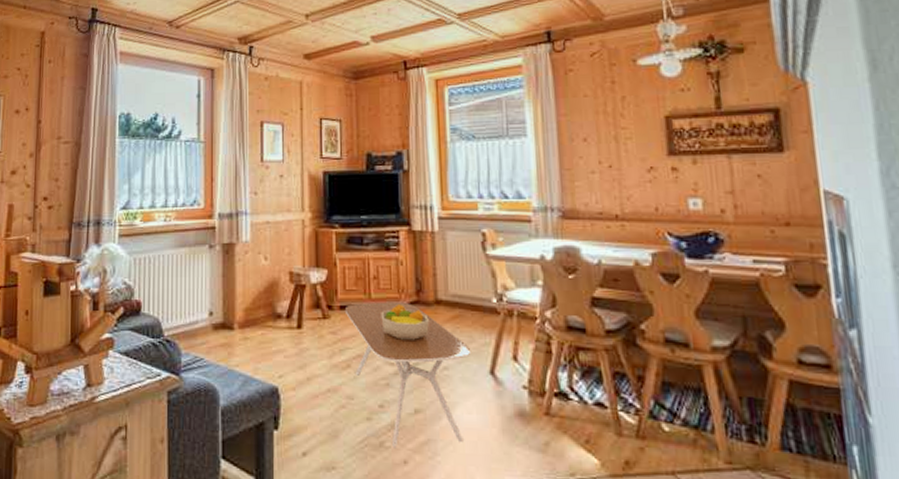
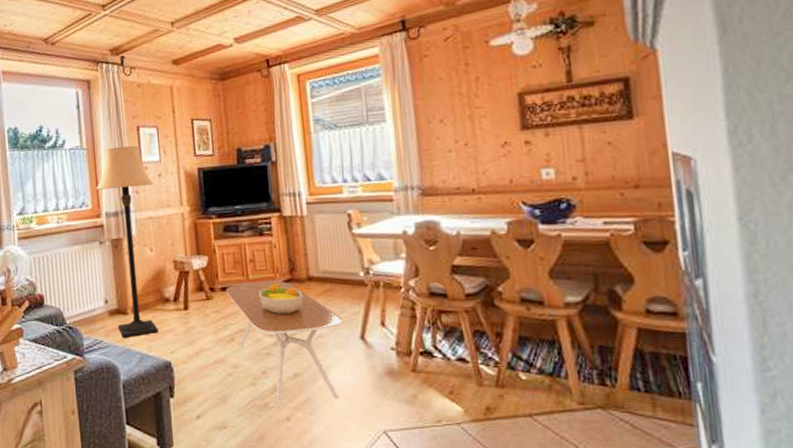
lamp: none [210,141,275,357] -> present [96,145,158,339]

